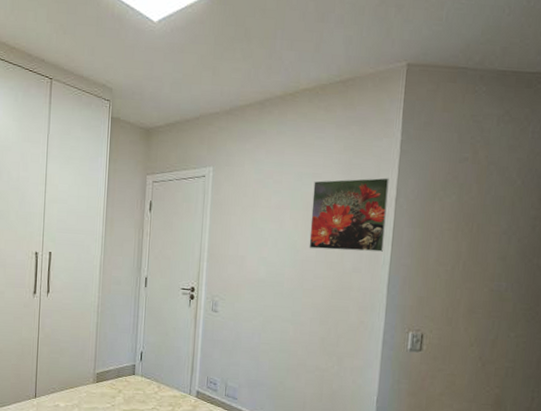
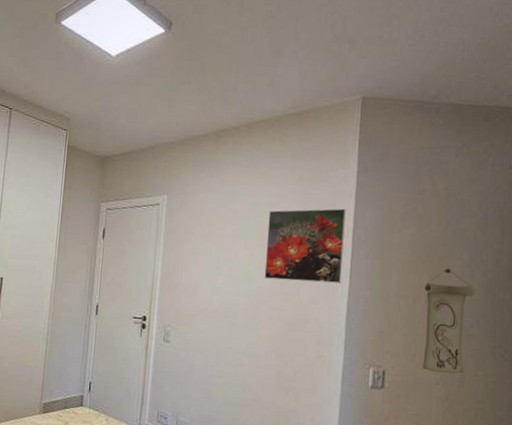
wall scroll: none [458,235,511,336] -> present [422,268,476,374]

